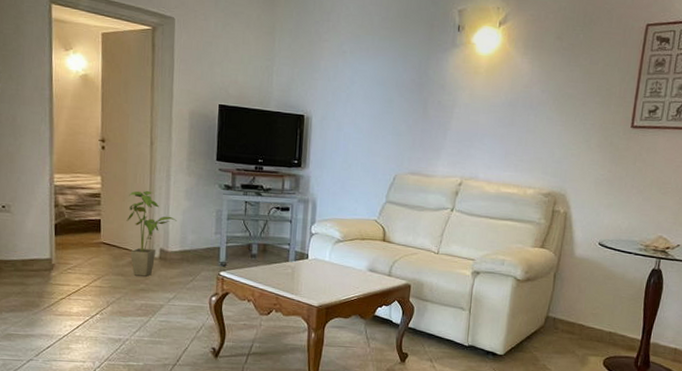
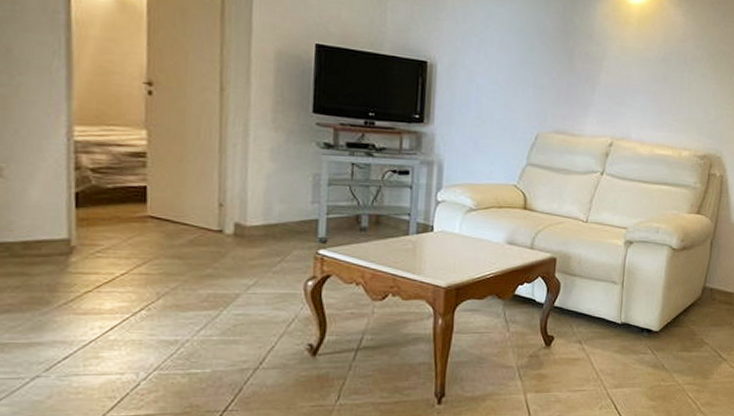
house plant: present [126,190,176,277] -> none [185,148,258,259]

